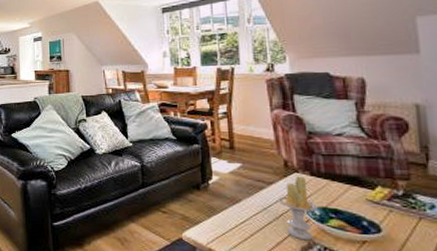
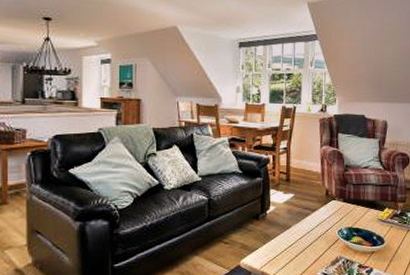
candle: present [277,176,318,241] -> none [318,203,346,256]

